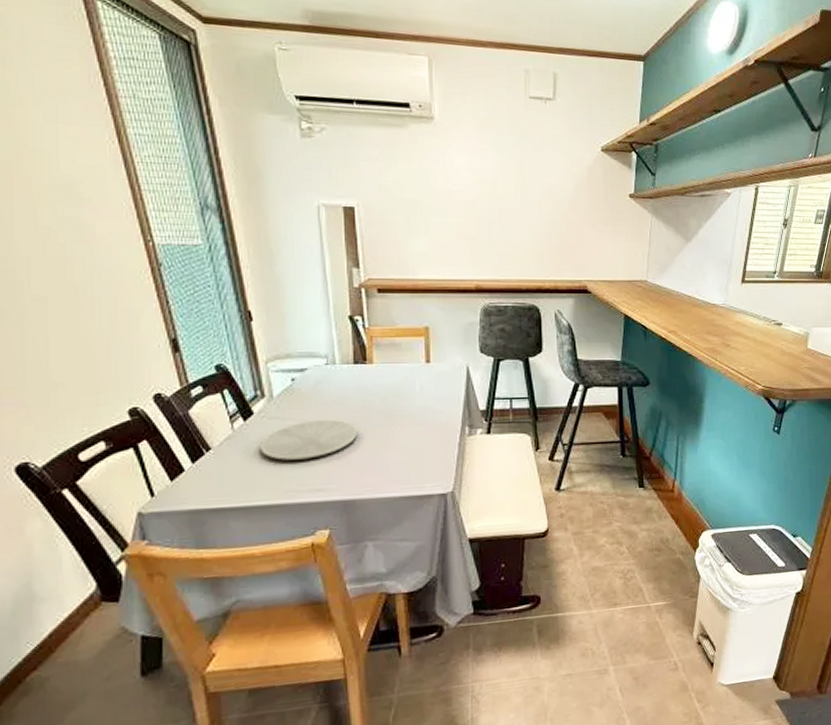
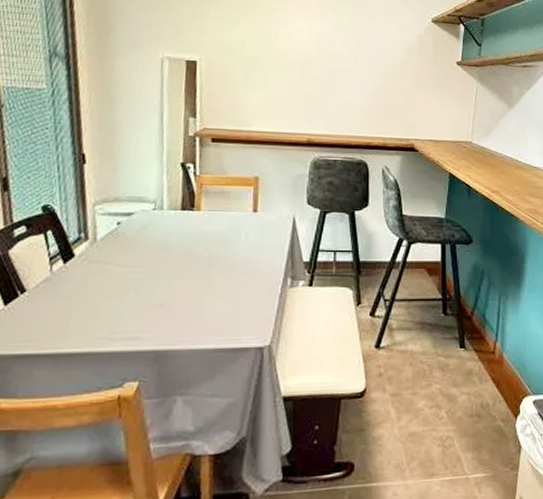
plate: present [259,419,357,461] -> none [76,265,178,306]

